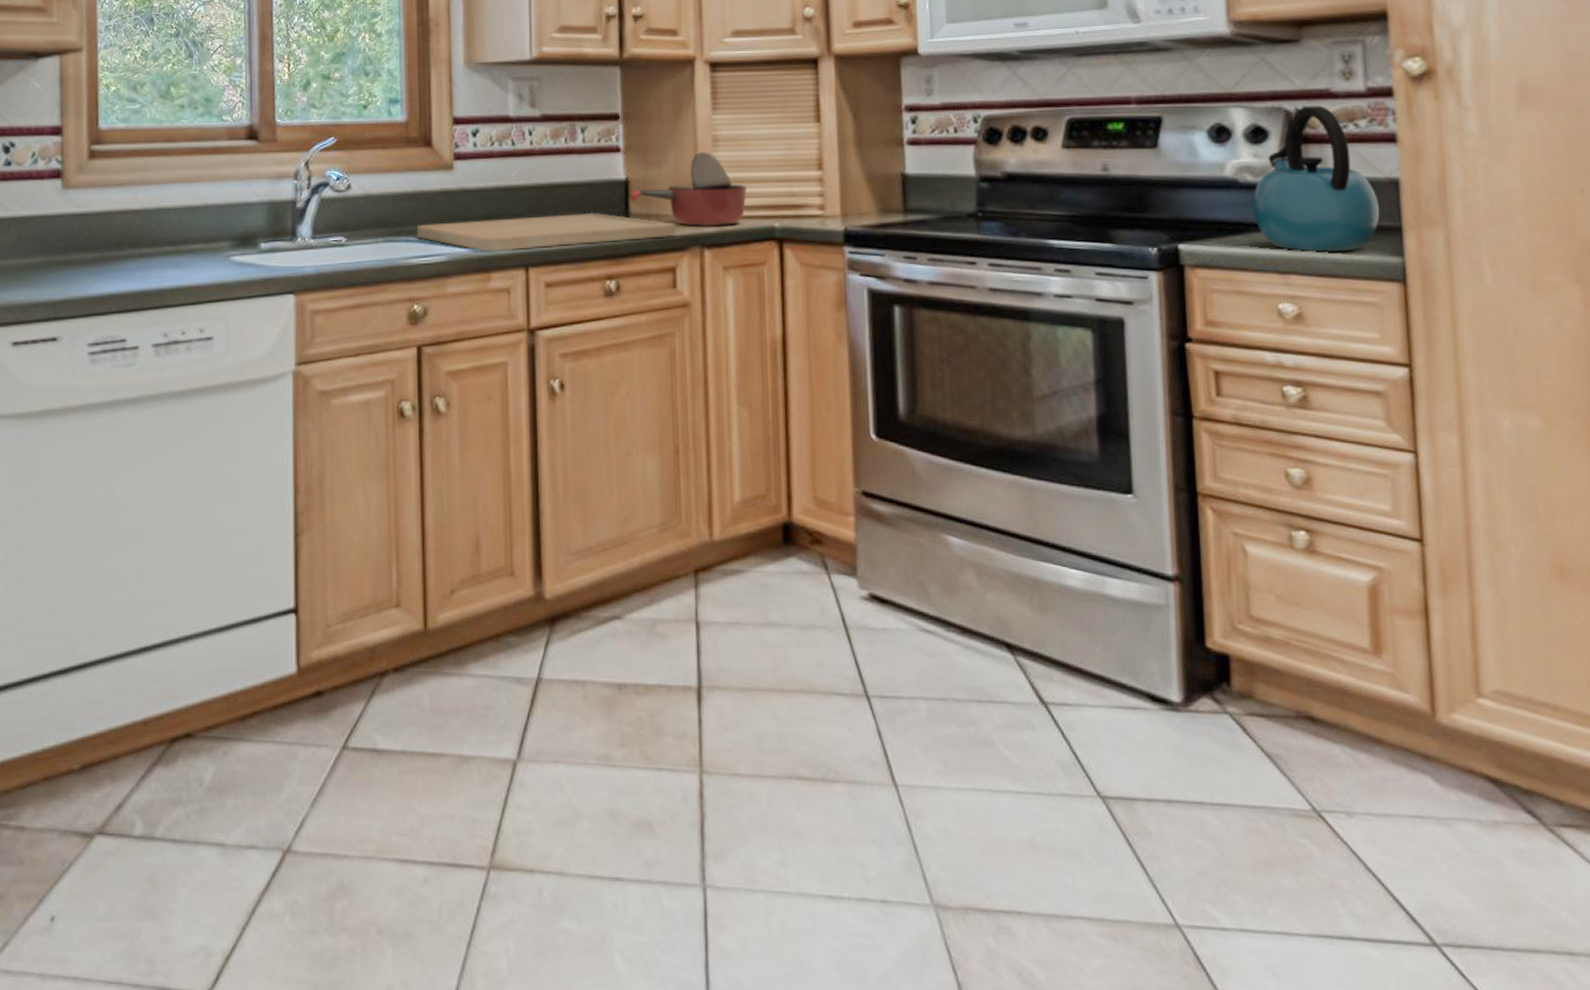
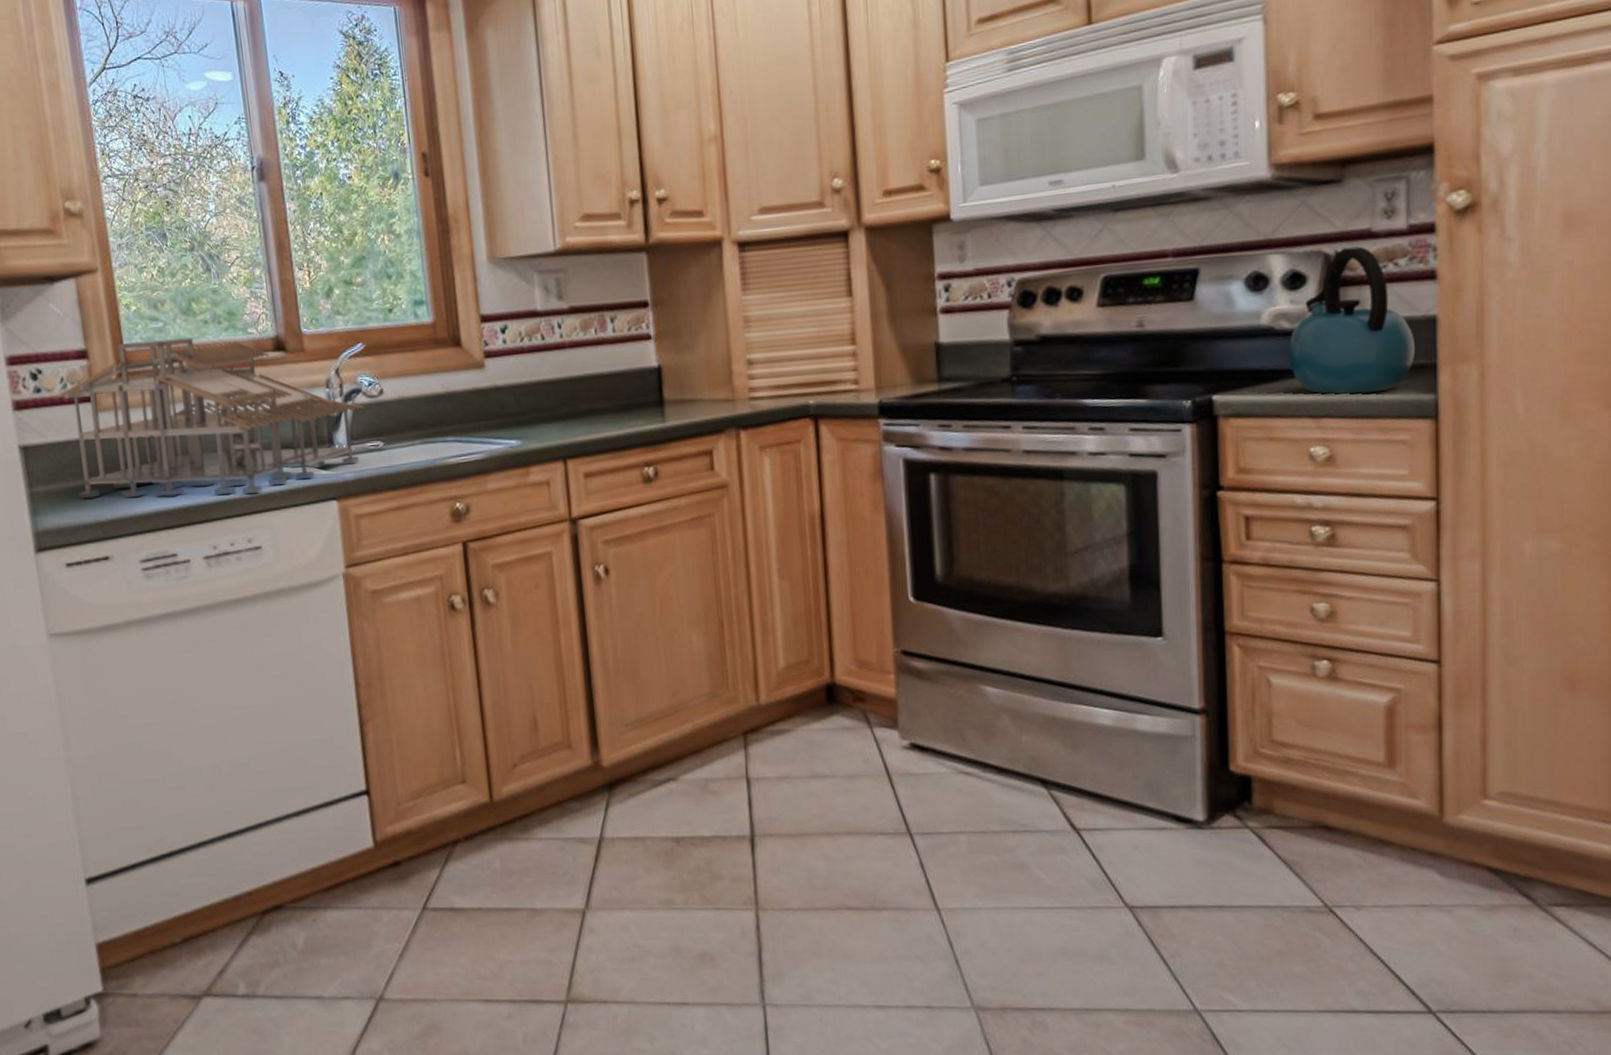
dish rack: none [25,120,330,282] -> present [56,337,364,499]
cutting board: present [416,212,677,252] -> none [452,401,712,447]
saucepan: present [630,151,748,226] -> none [663,333,781,409]

